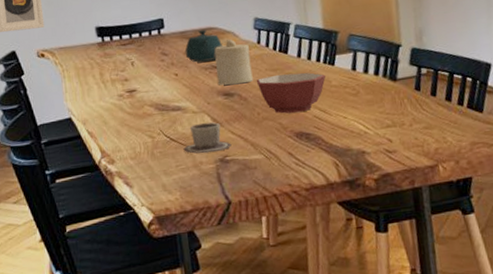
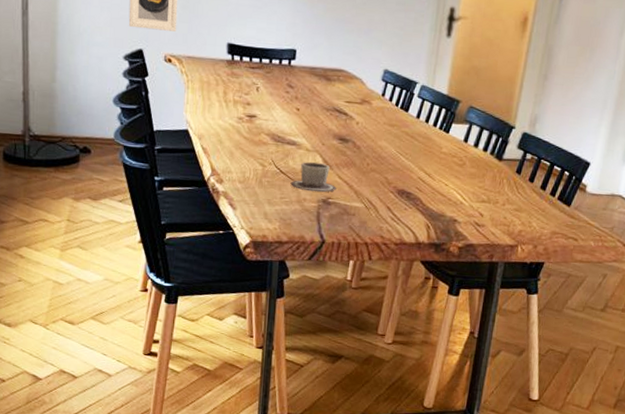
teapot: present [184,29,223,63] -> none [310,70,348,103]
candle: present [214,39,253,85] -> none [335,84,373,133]
bowl: present [256,72,326,114] -> none [372,130,438,171]

